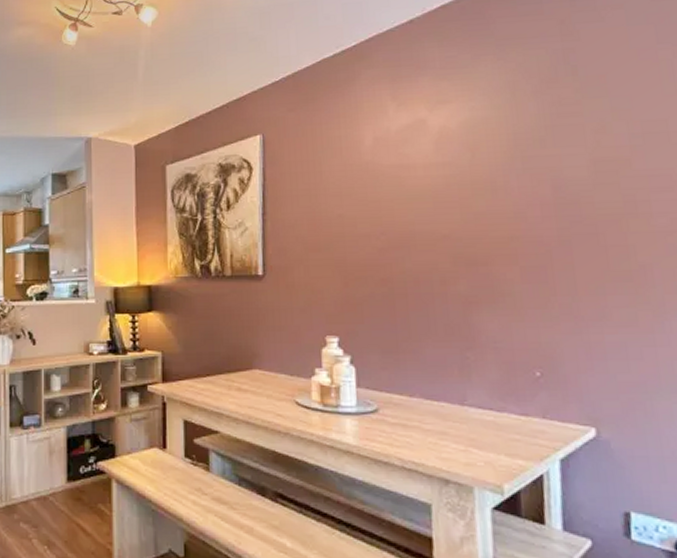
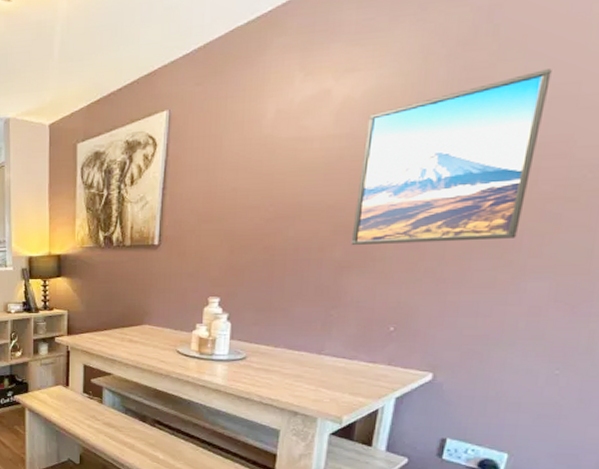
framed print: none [468,107,647,278] -> present [351,69,552,245]

